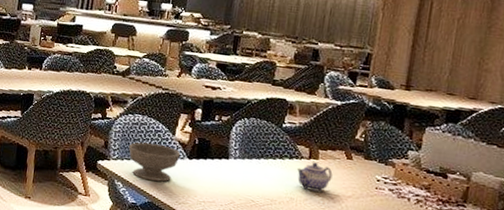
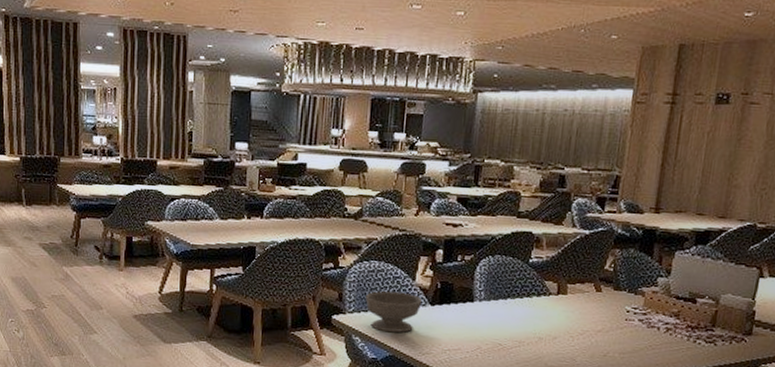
teapot: present [297,162,333,192] -> none [545,298,582,329]

